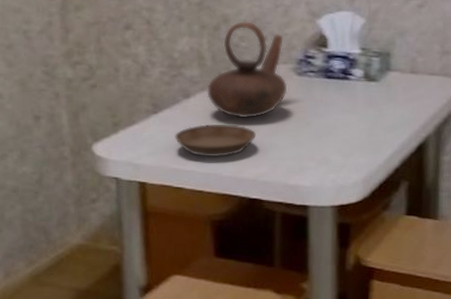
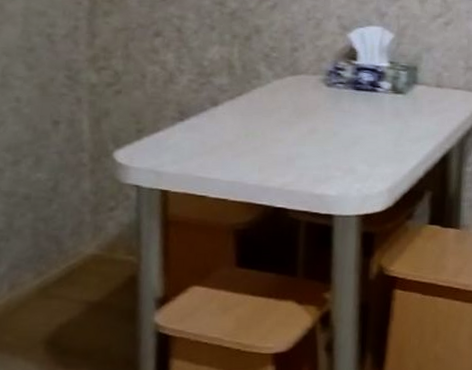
saucer: present [175,123,256,158] -> none [200,132,283,166]
teapot: present [206,20,288,119] -> none [234,31,317,128]

